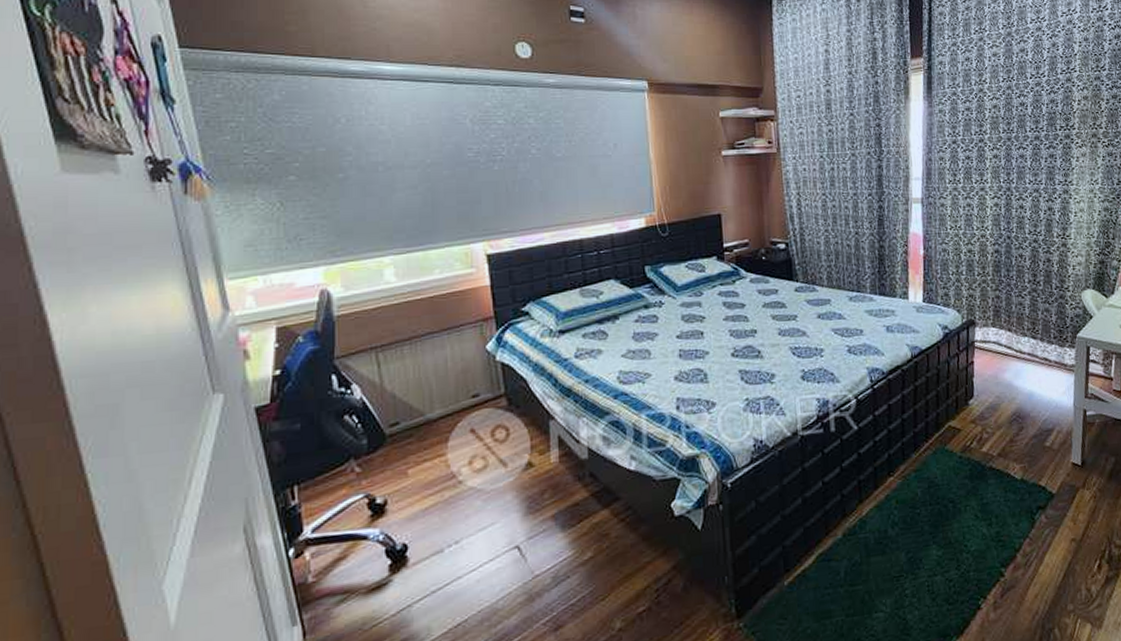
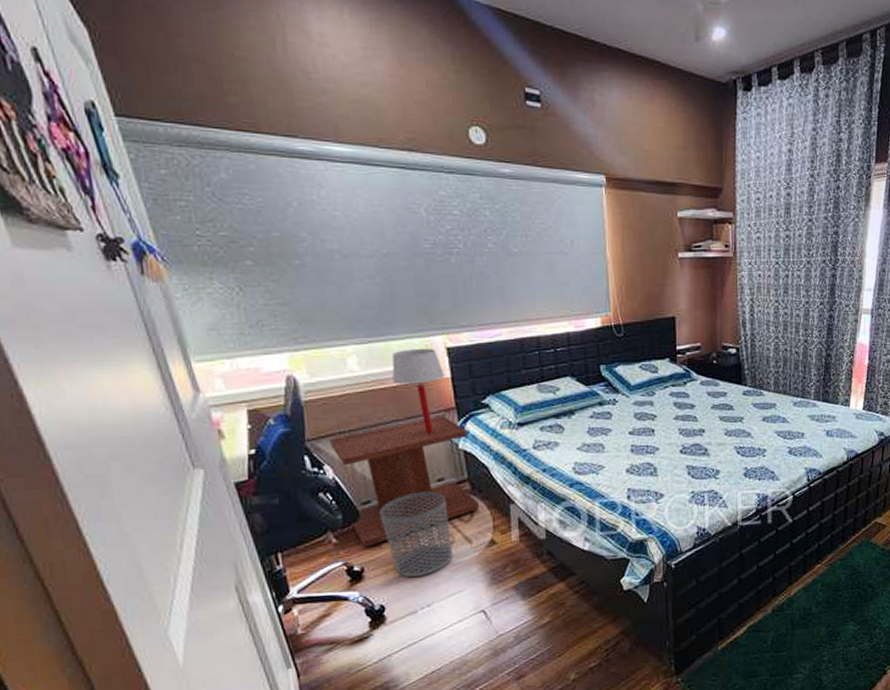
side table: none [360,326,517,475] -> present [330,416,480,547]
waste bin: none [408,409,485,510] -> present [380,491,453,578]
table lamp: none [430,255,484,346] -> present [392,348,445,434]

